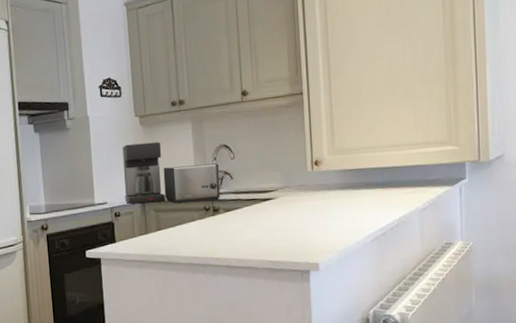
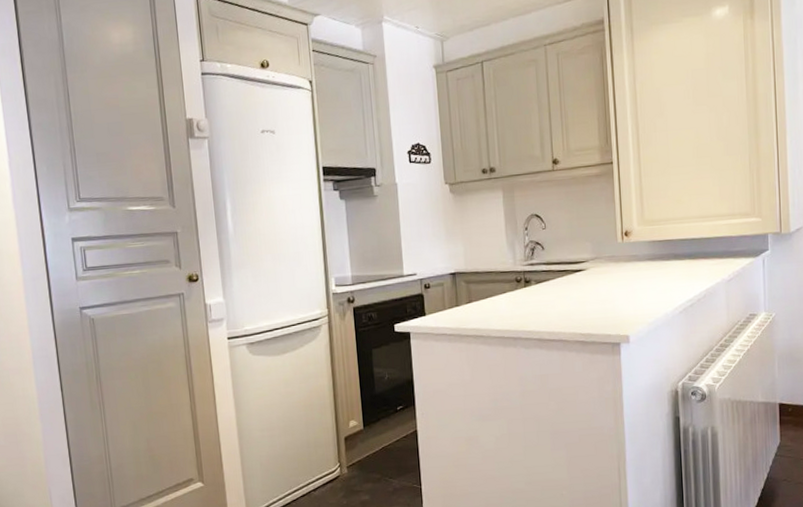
coffee maker: present [122,141,165,205] -> none [432,210,476,277]
toaster: present [163,163,220,204] -> none [474,233,532,276]

